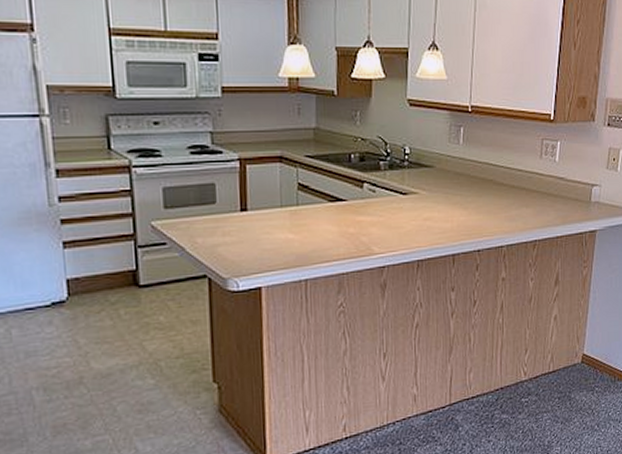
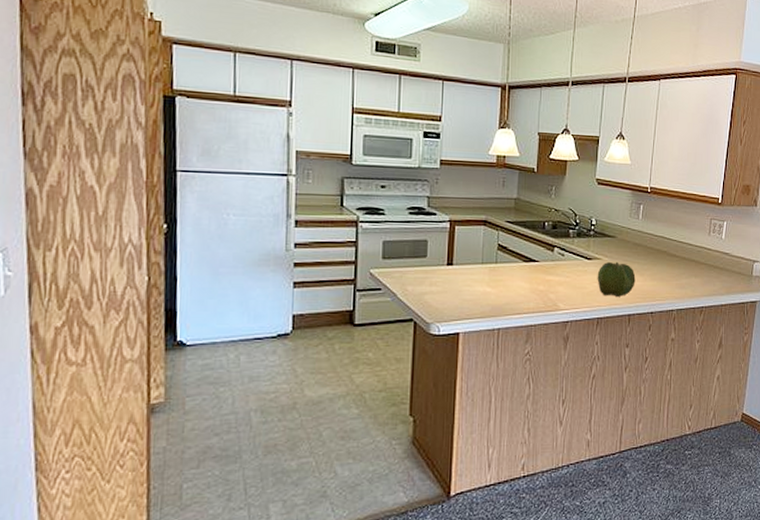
cabbage: none [414,195,459,236] -> present [597,261,636,297]

